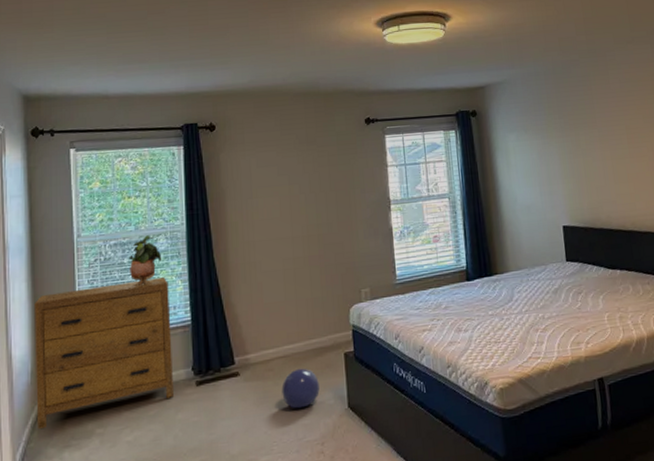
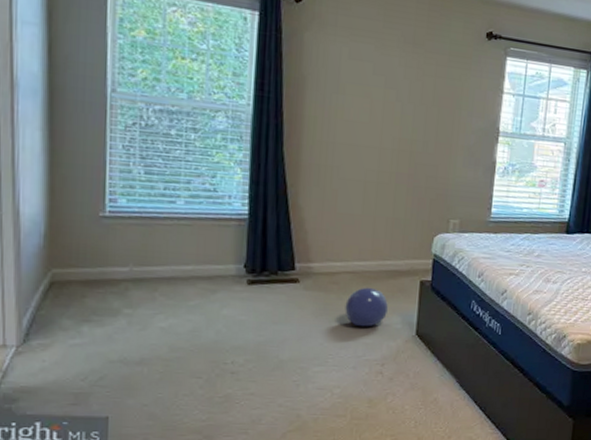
dresser: present [35,277,173,430] -> none [50,150,225,298]
potted plant: present [130,235,162,287] -> none [177,108,220,166]

